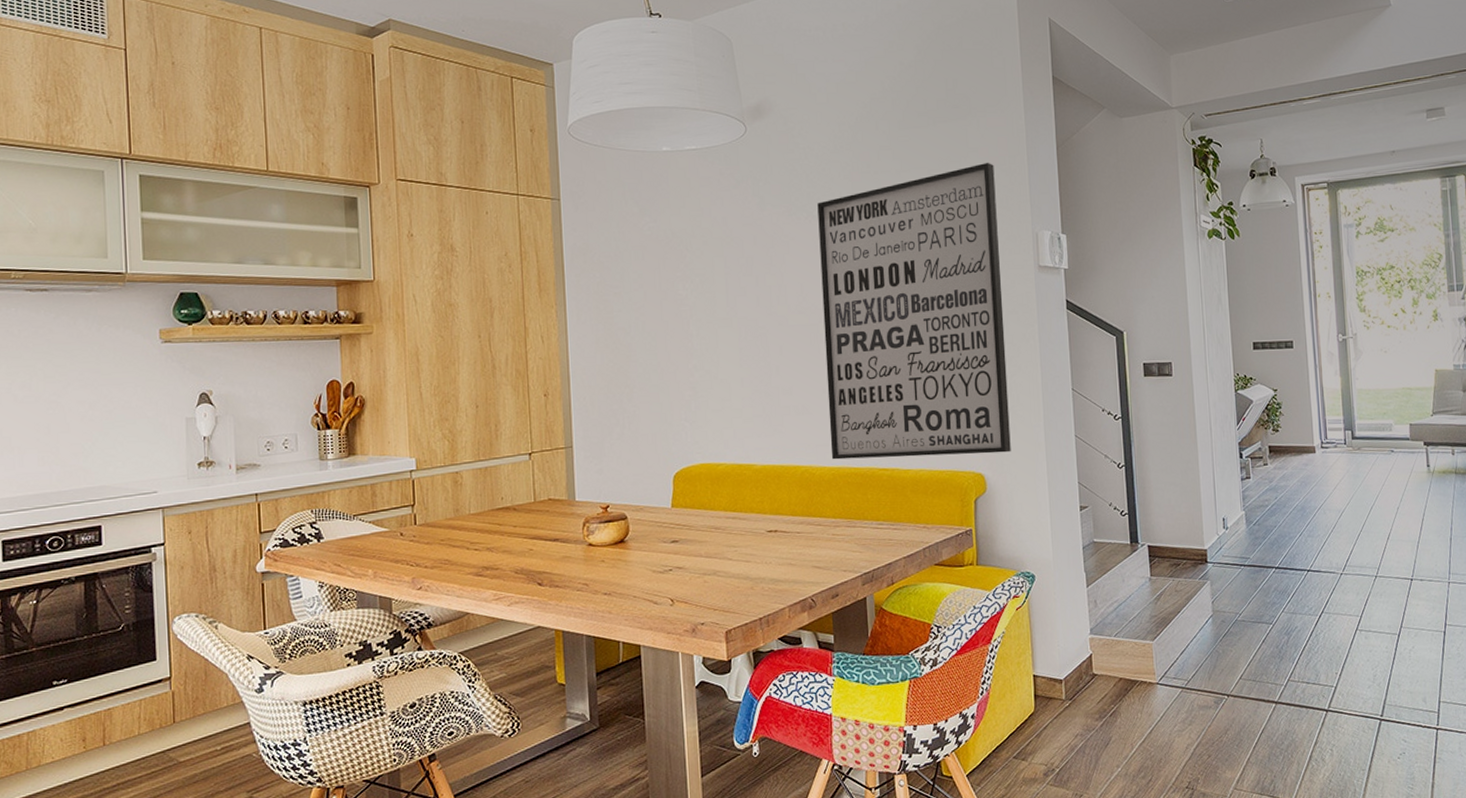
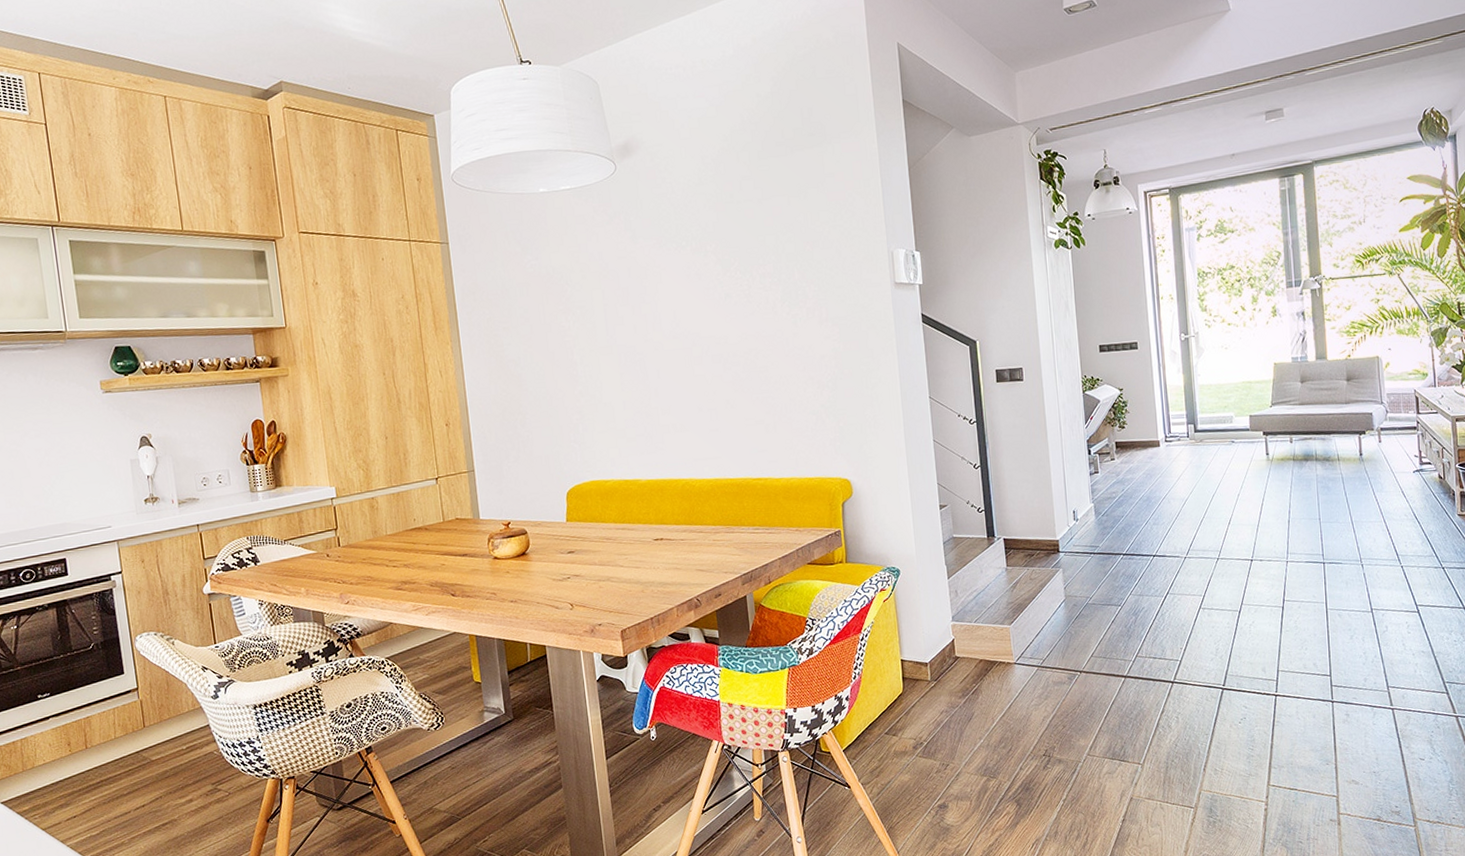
wall art: present [817,162,1011,460] -> none [685,186,874,472]

